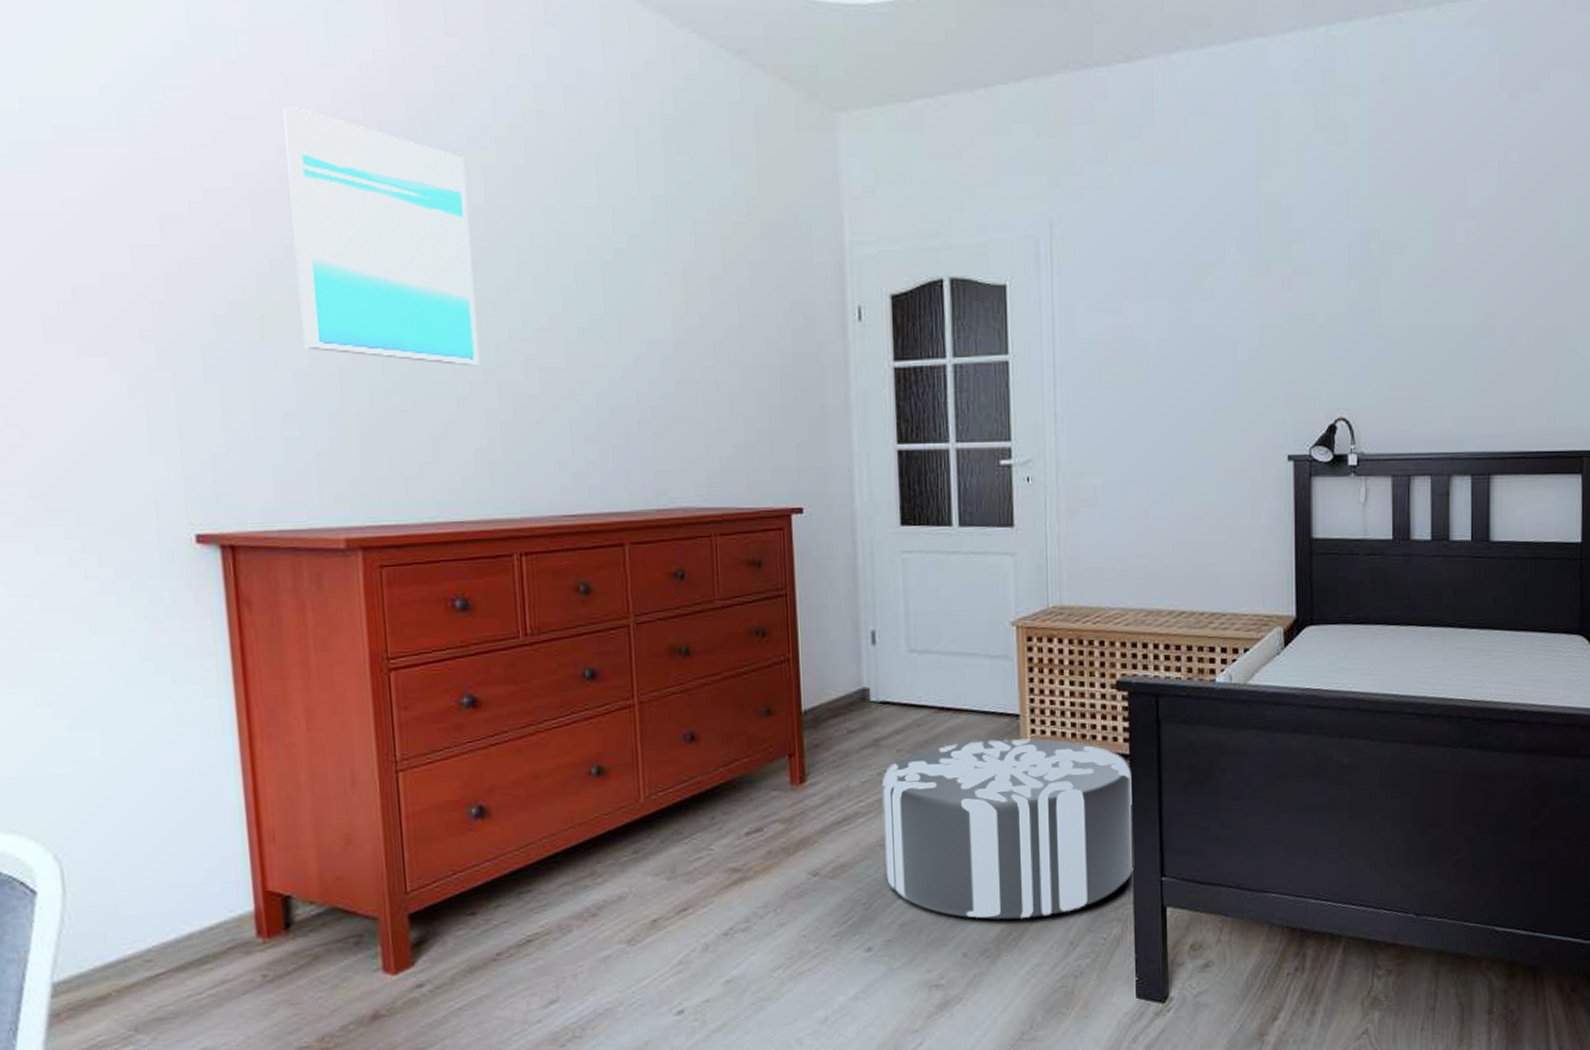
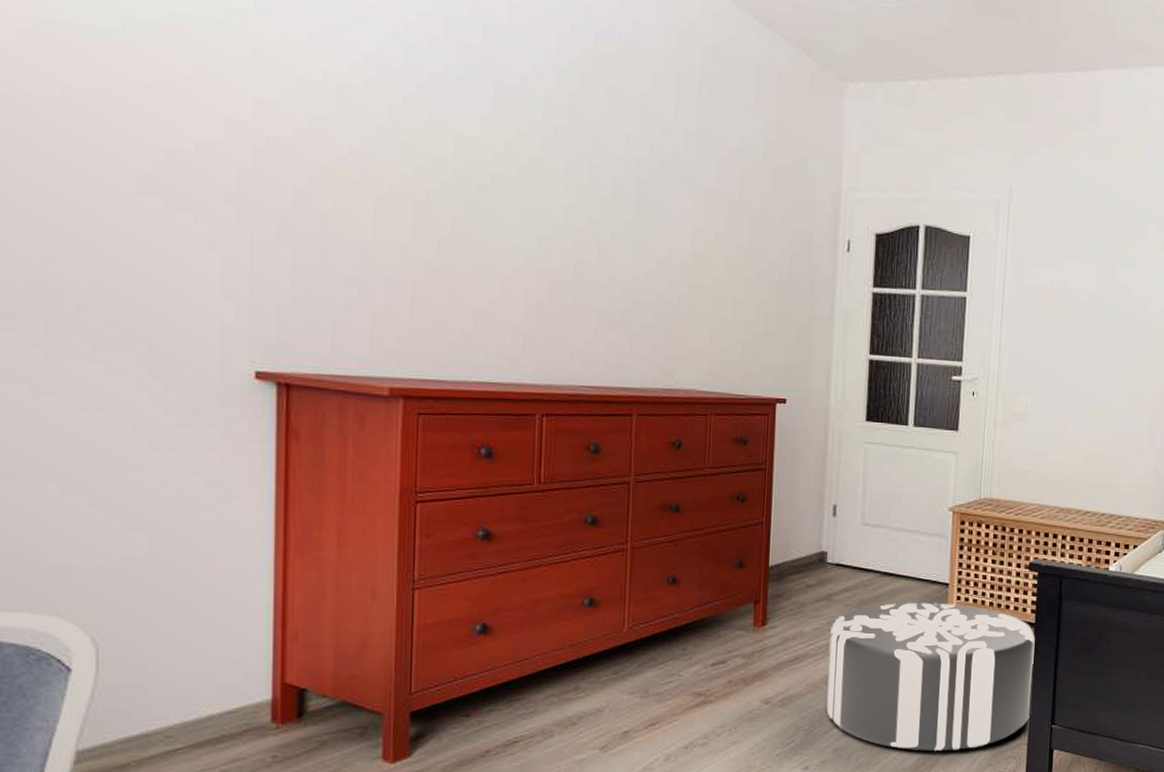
wall art: present [283,107,480,366] -> none [371,21,528,254]

